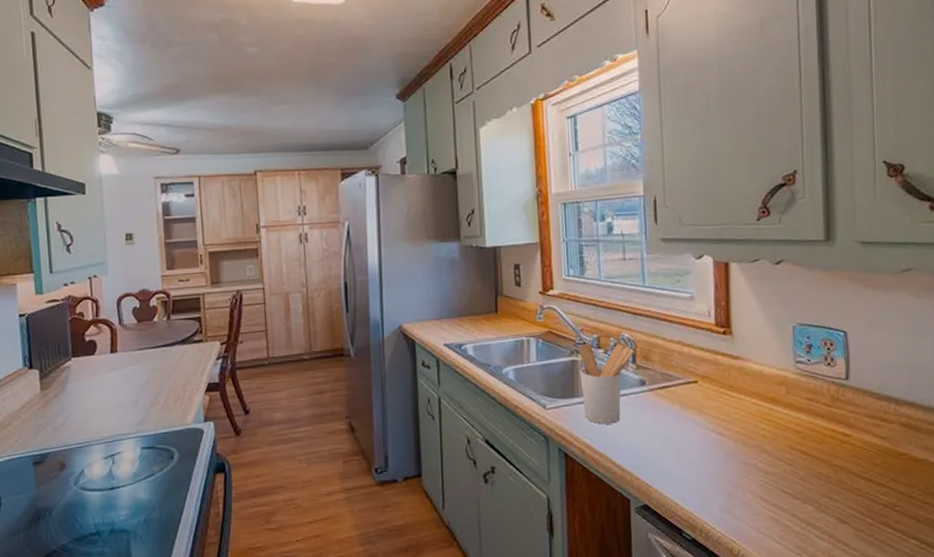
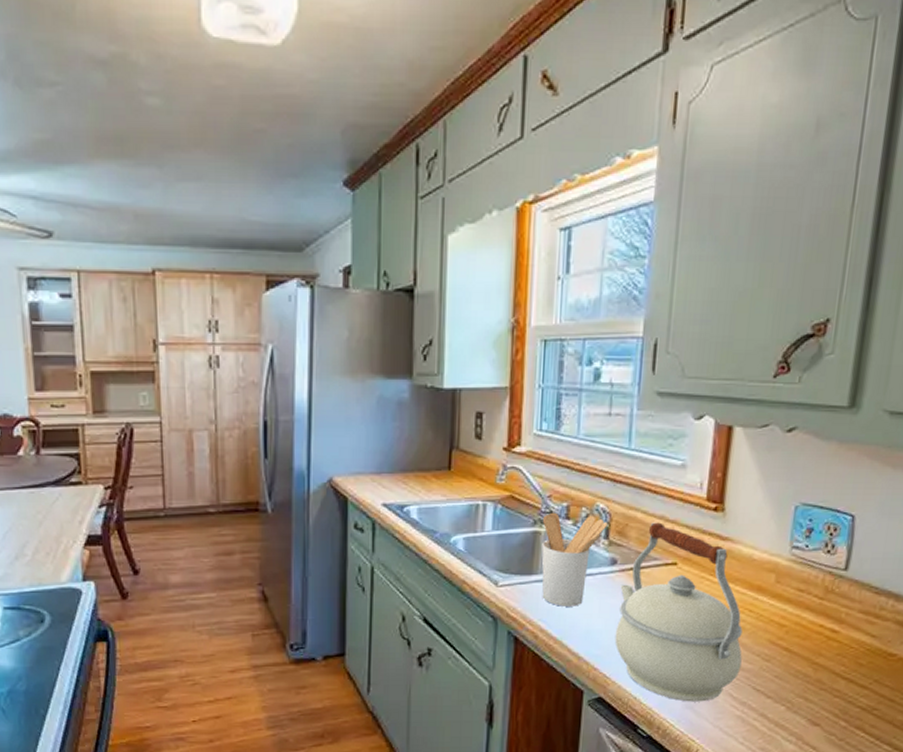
kettle: none [651,347,768,506] -> present [614,522,743,702]

